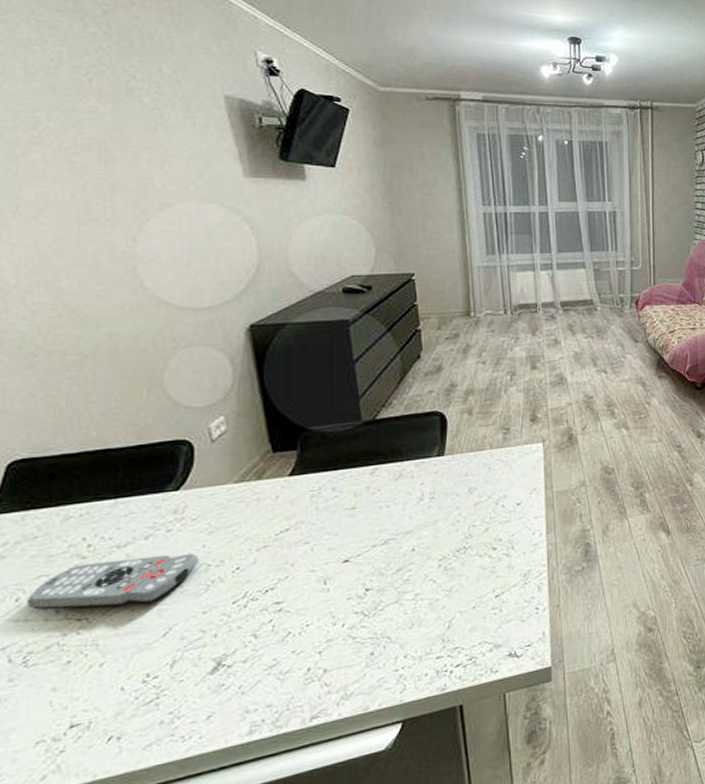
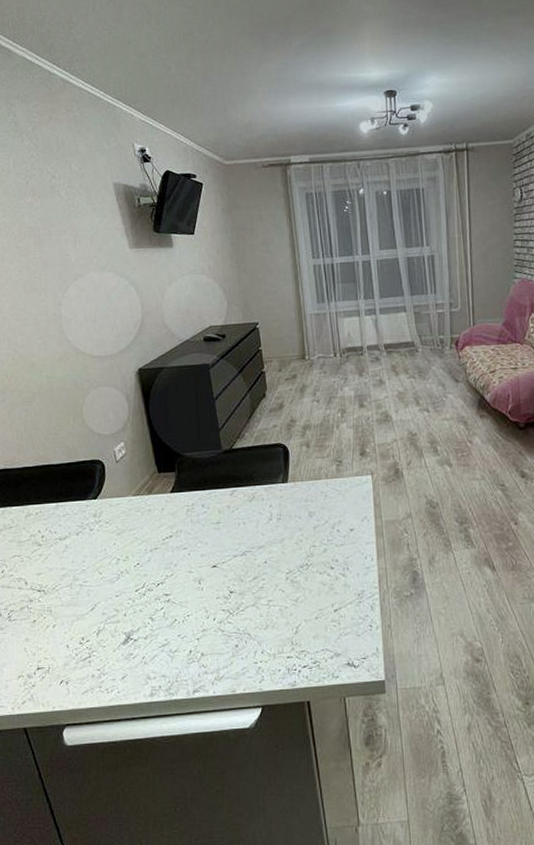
remote control: present [26,553,200,610] -> none [8,548,112,584]

